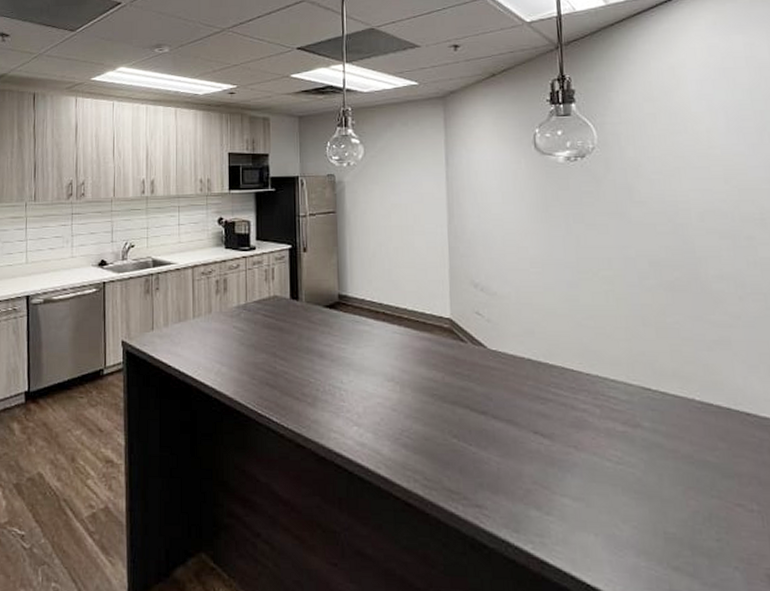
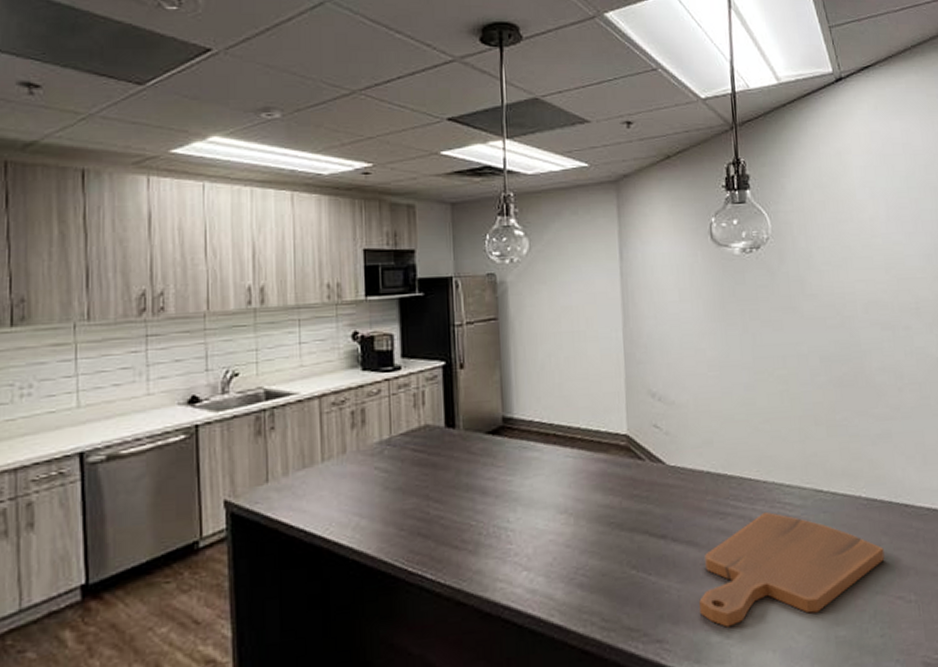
cutting board: none [519,402,722,506] -> present [699,511,885,628]

